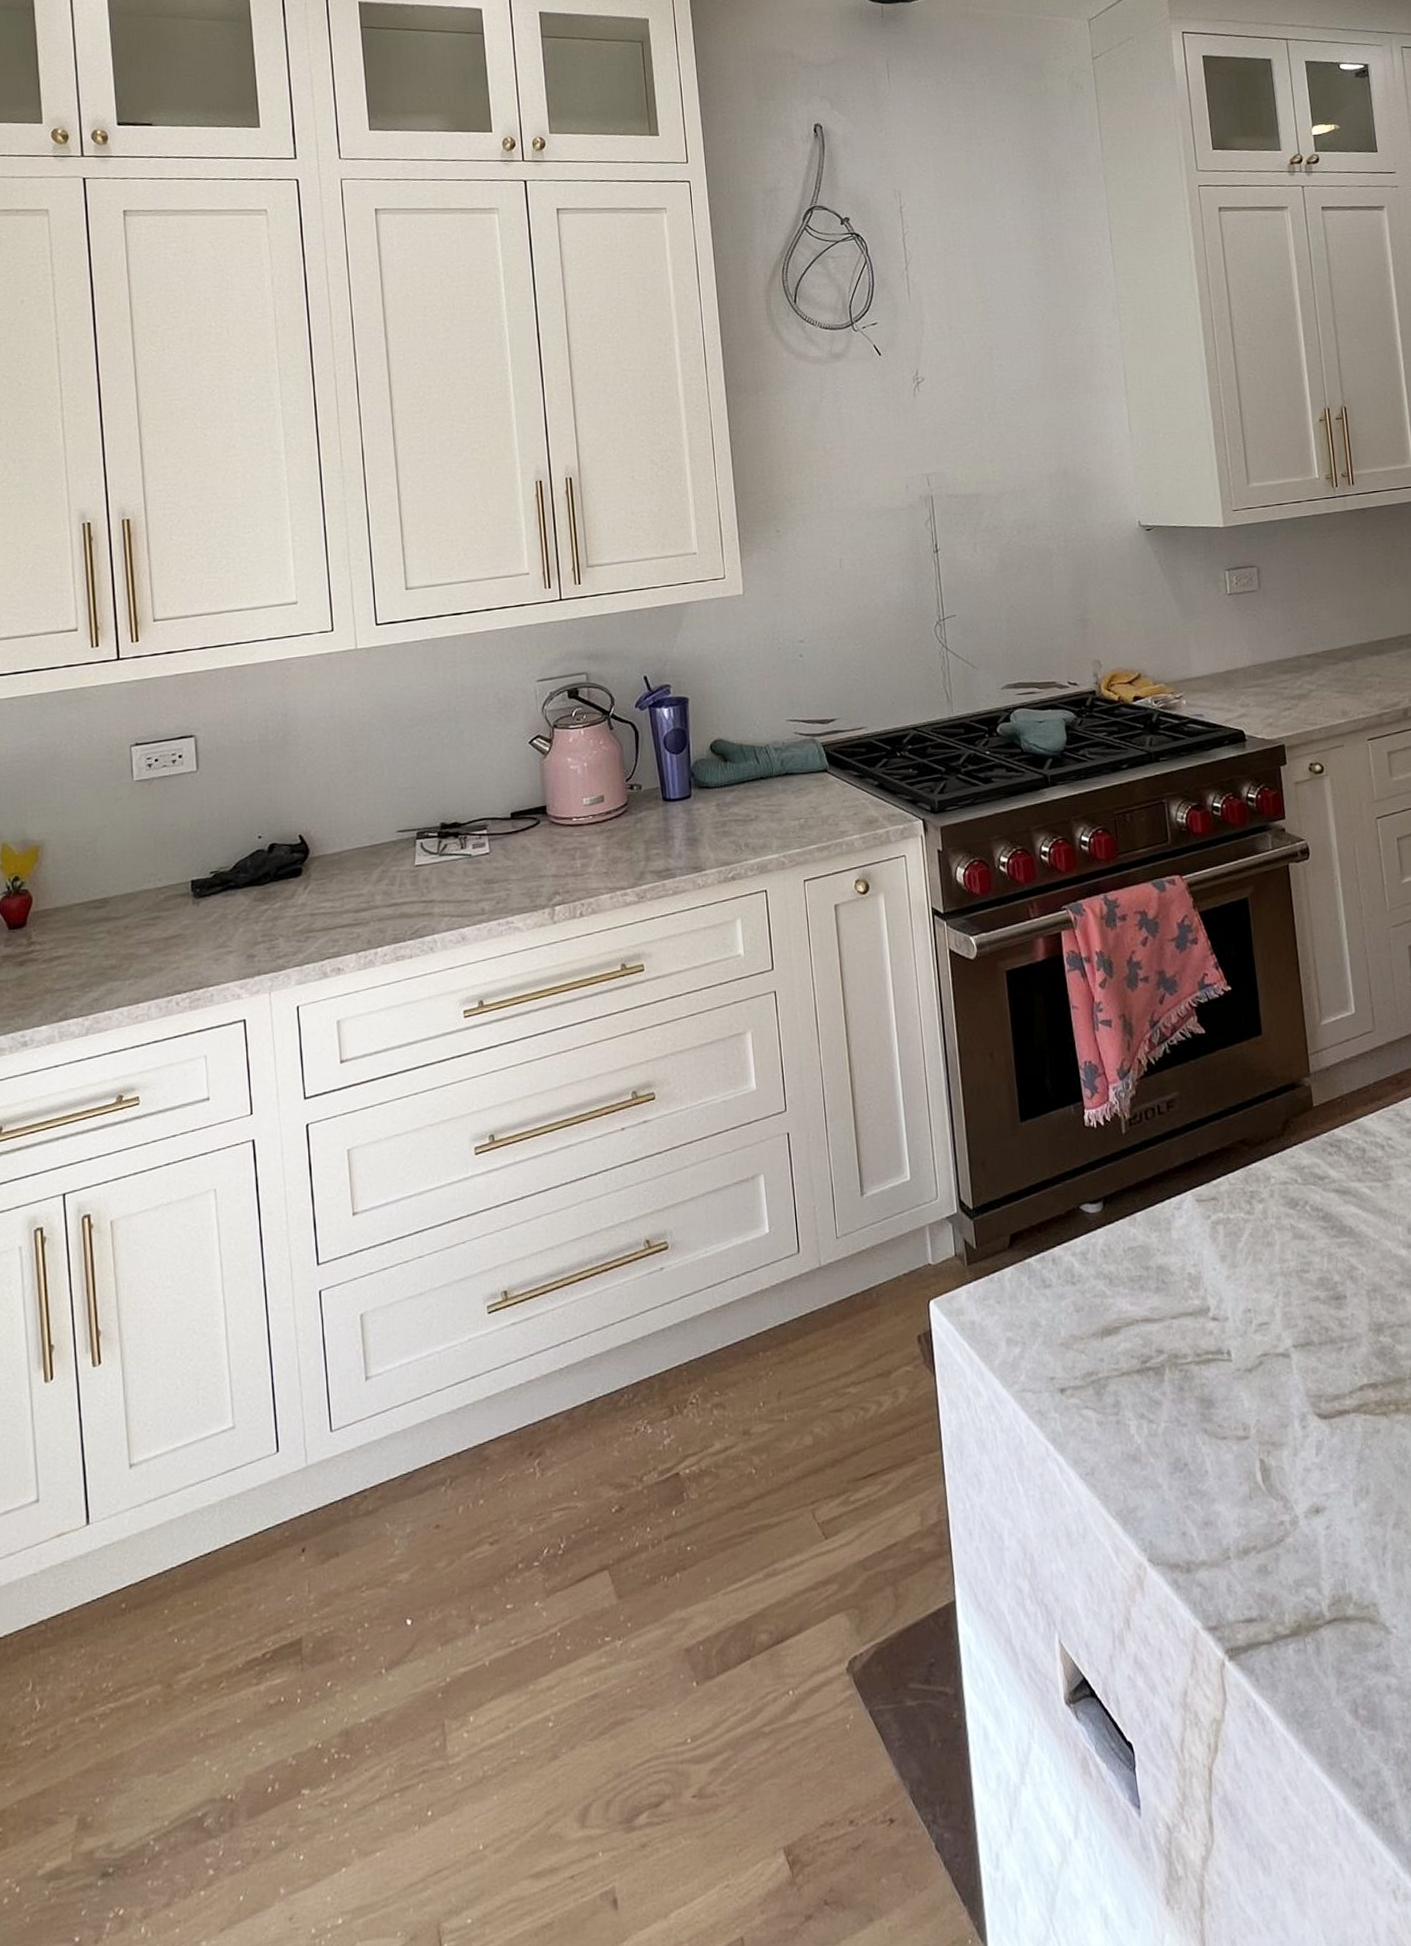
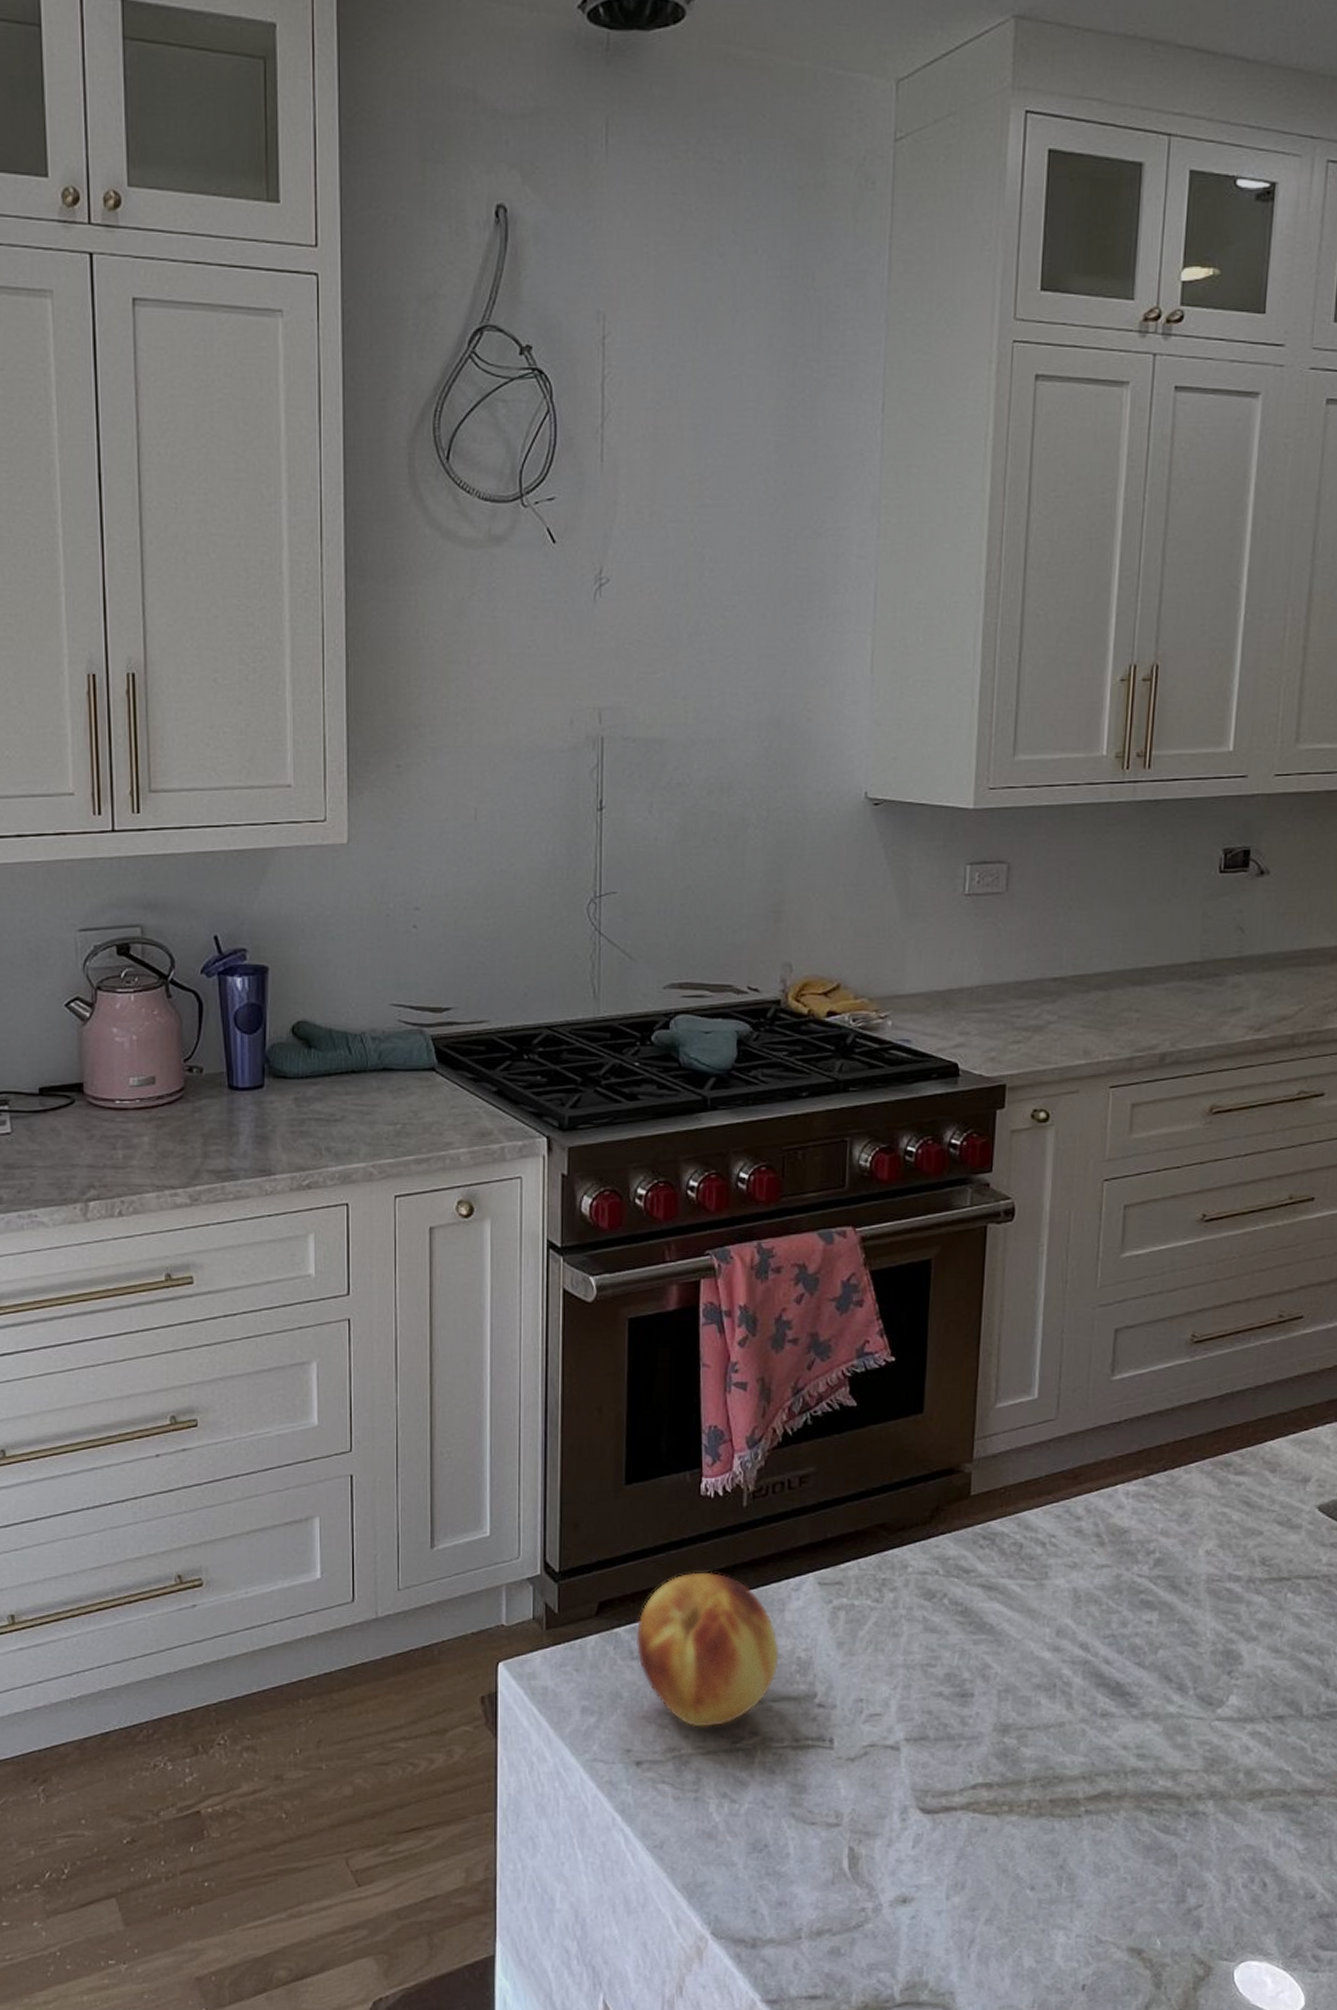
fruit: none [1045,1197,1173,1350] -> present [635,1572,780,1727]

